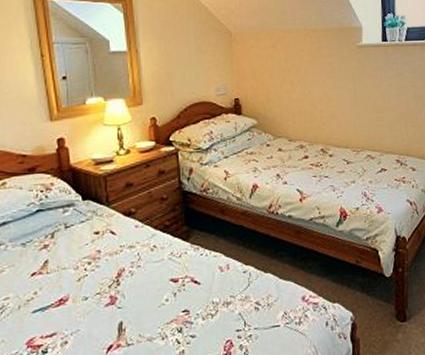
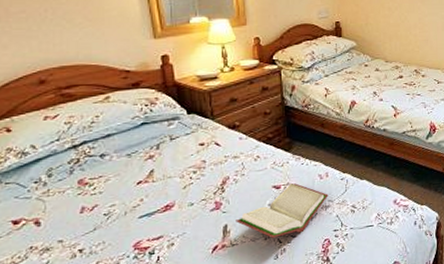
book: none [131,276,230,338] -> present [236,183,329,238]

